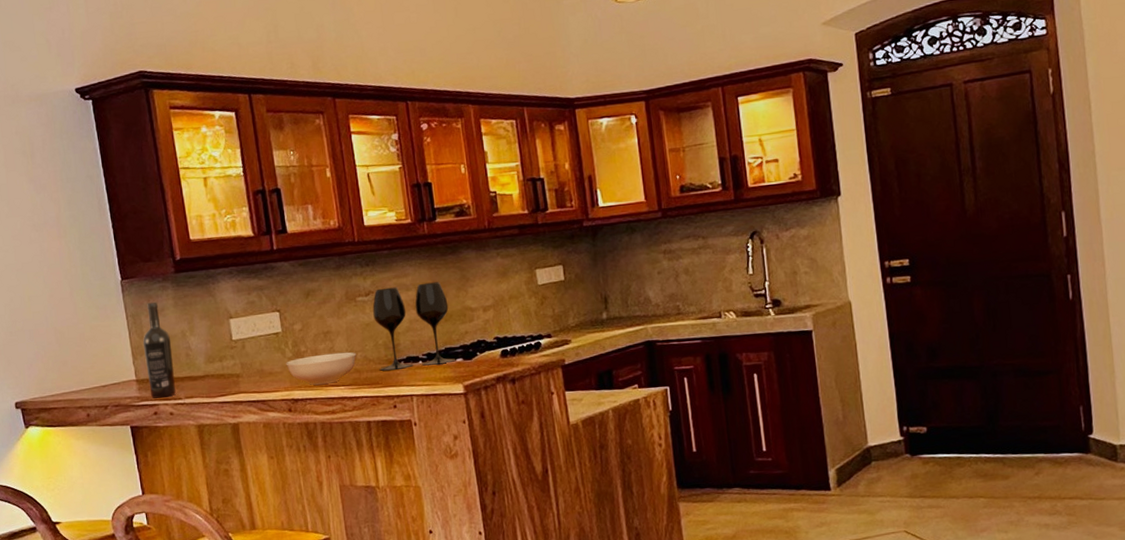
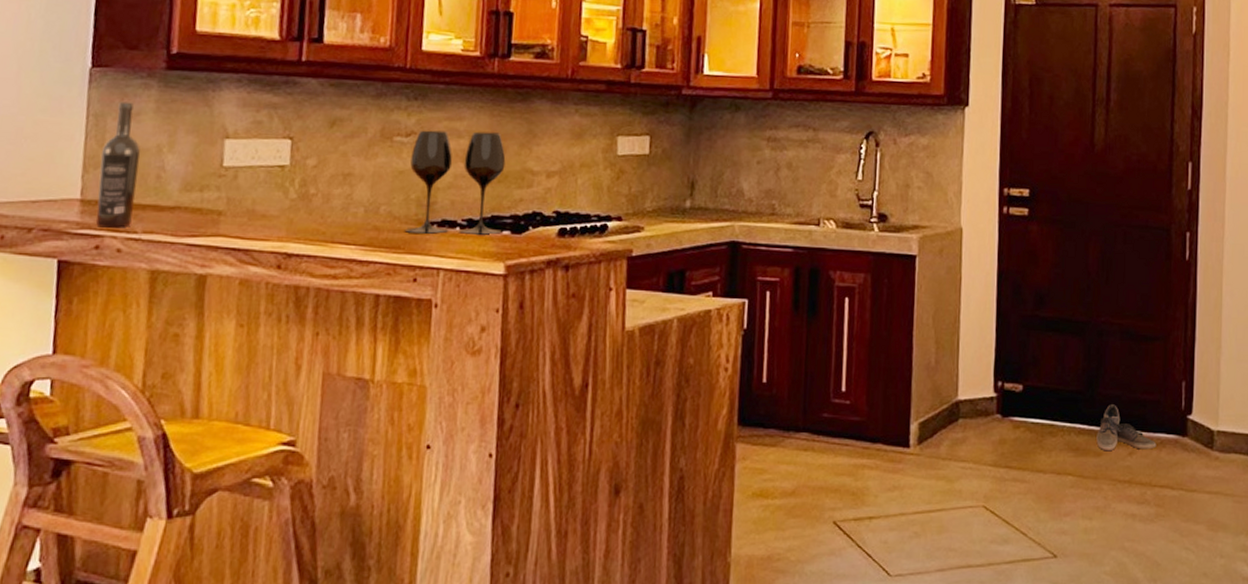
bowl: present [286,352,357,385] -> none [286,201,380,240]
shoe: none [1002,433,1062,474] -> present [1096,404,1157,452]

